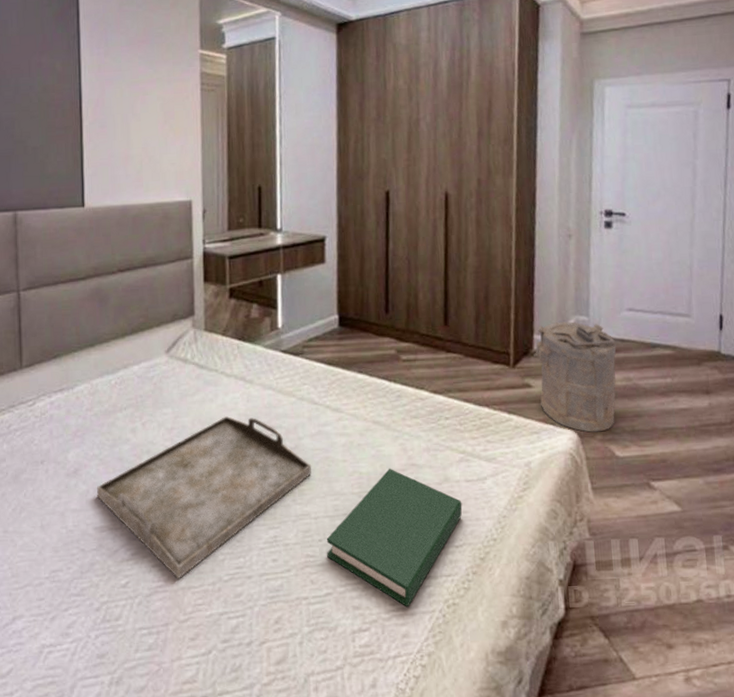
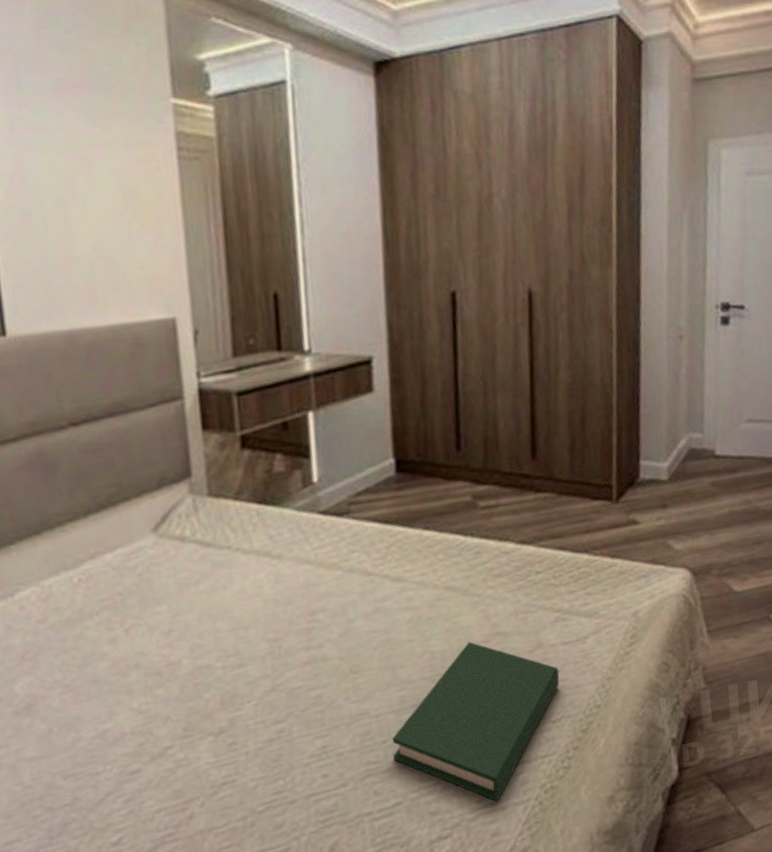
serving tray: present [96,415,311,579] -> none [63,602,368,822]
laundry hamper: present [534,321,617,432] -> none [640,440,734,568]

